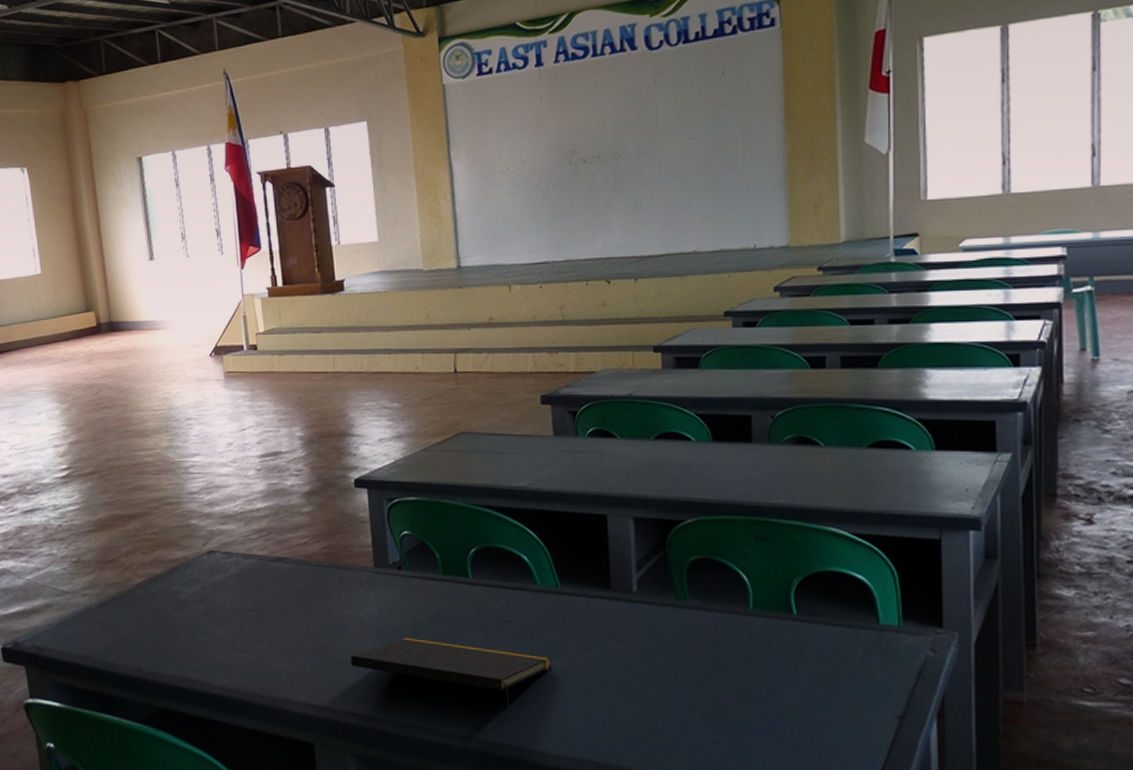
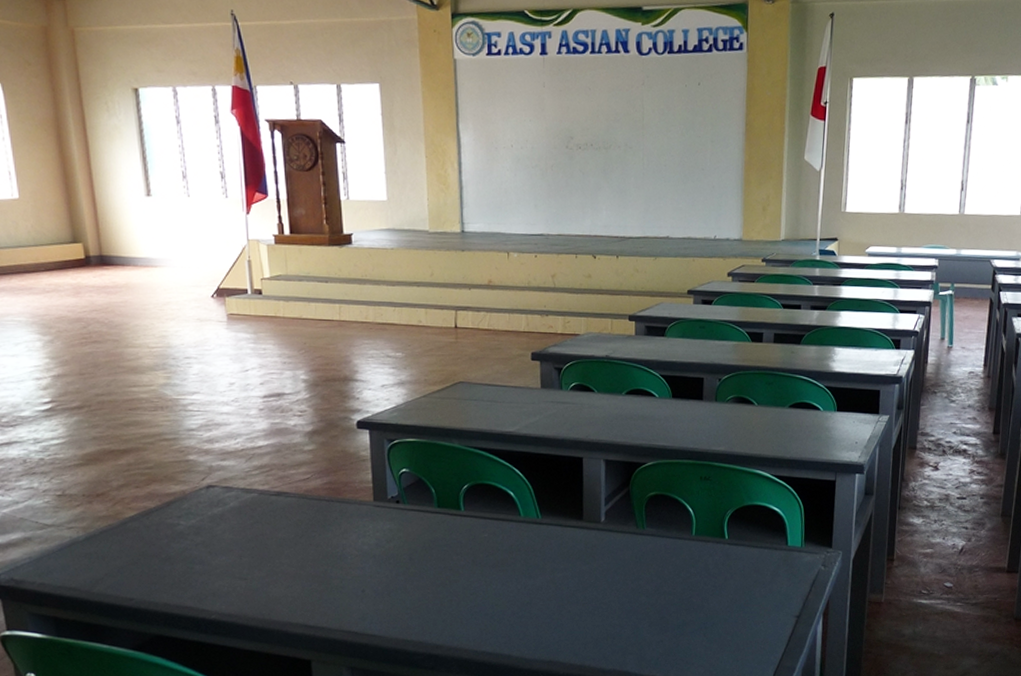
notepad: present [351,637,552,714] -> none [349,563,531,627]

